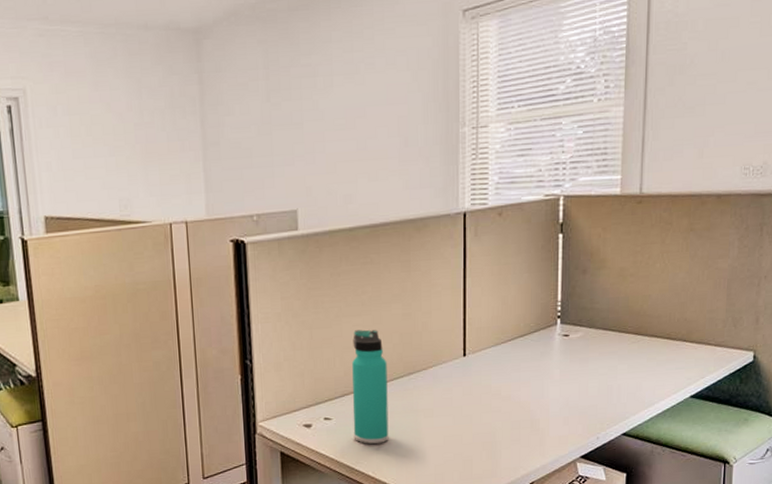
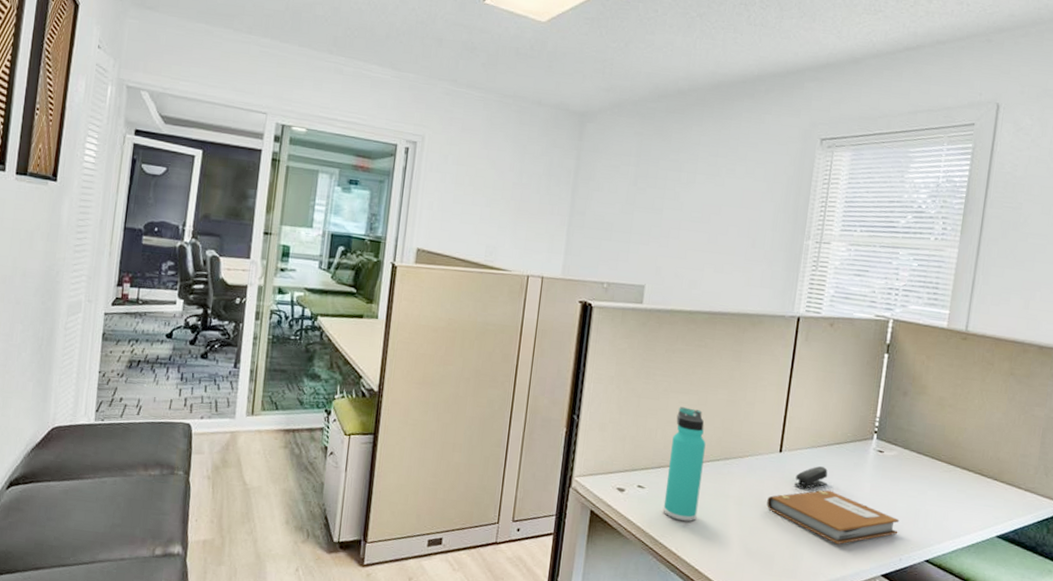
notebook: none [458,384,593,436] -> present [766,490,900,544]
stapler: none [483,362,516,388] -> present [794,466,828,489]

